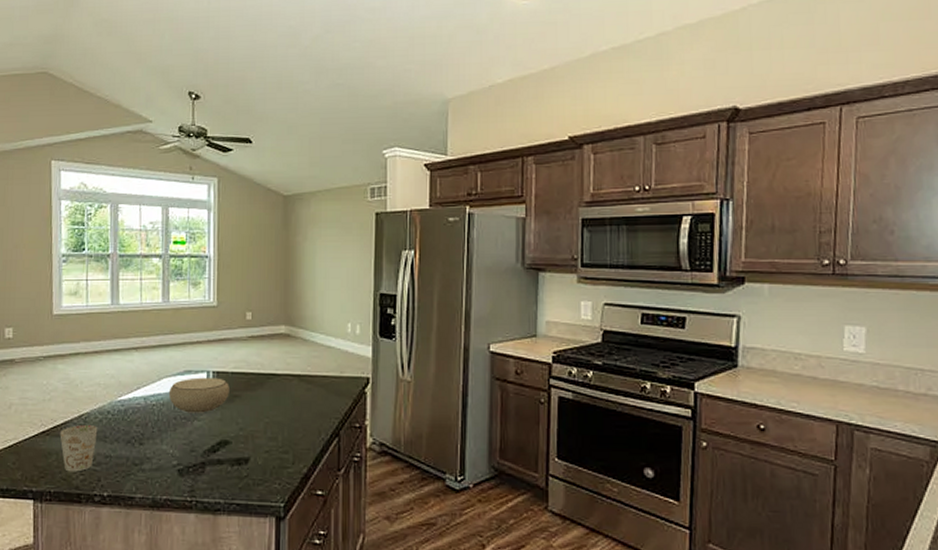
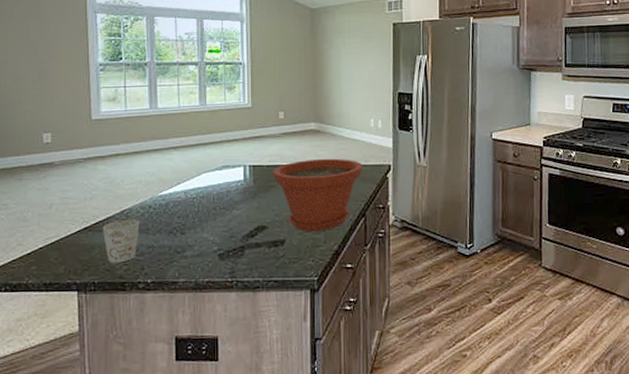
bowl: present [169,377,230,413] -> none [209,171,265,204]
plant pot: none [238,367,337,451] -> present [273,158,363,233]

